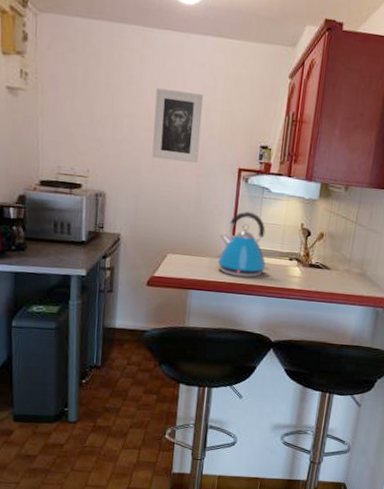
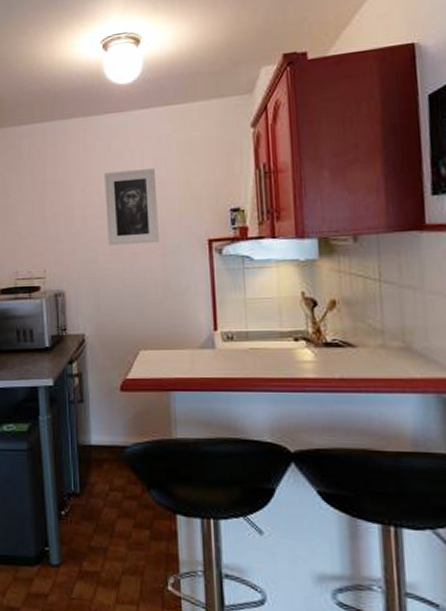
kettle: present [218,211,270,277] -> none [198,288,269,368]

